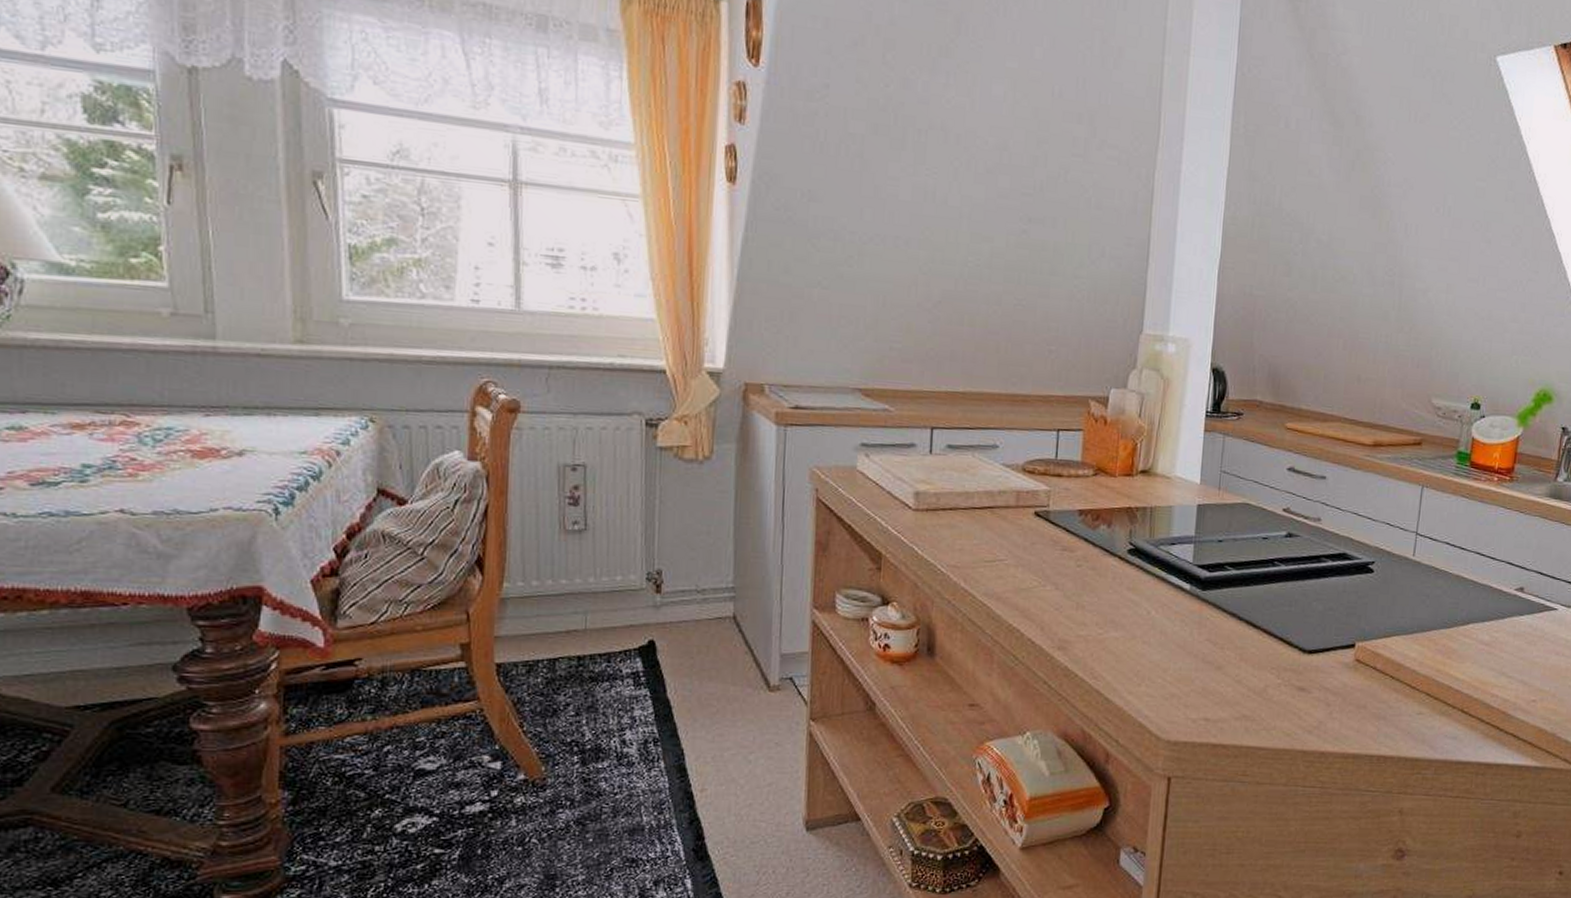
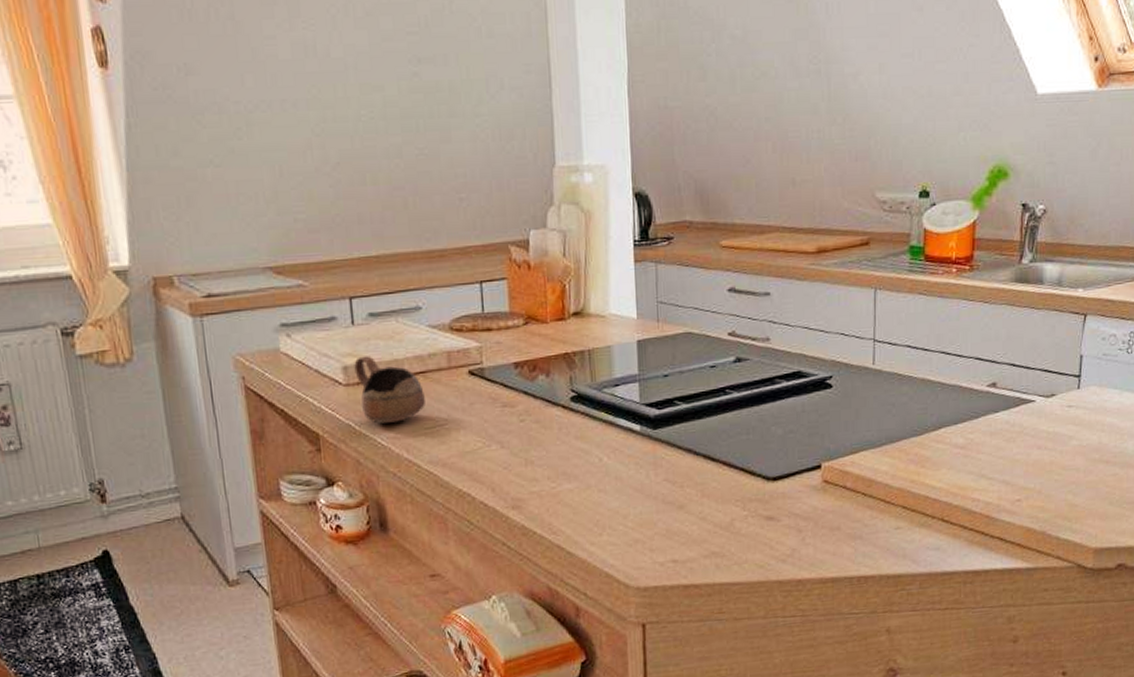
cup: none [925,484,990,552] -> present [354,356,425,424]

